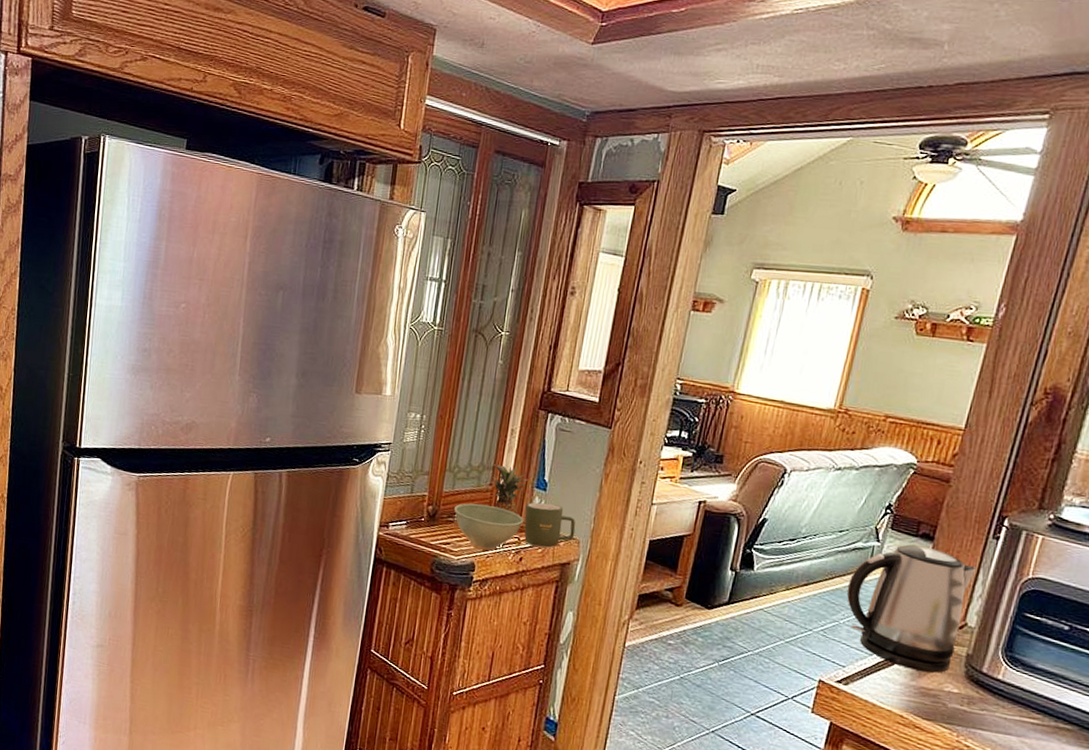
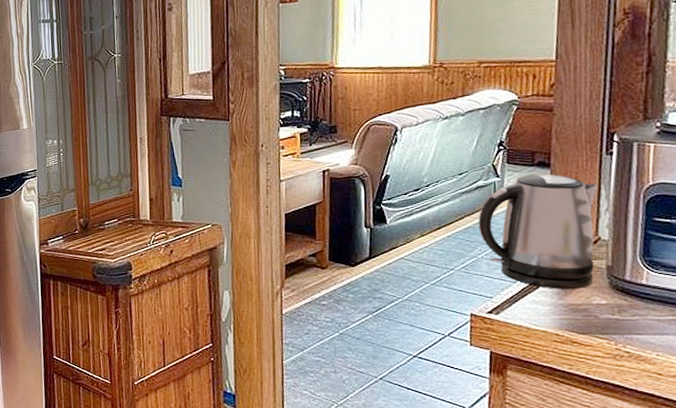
bowl: present [453,503,524,552] -> none [102,208,167,250]
fruit: present [492,463,529,515] -> none [129,170,165,213]
mug: present [524,502,576,549] -> none [166,197,216,239]

